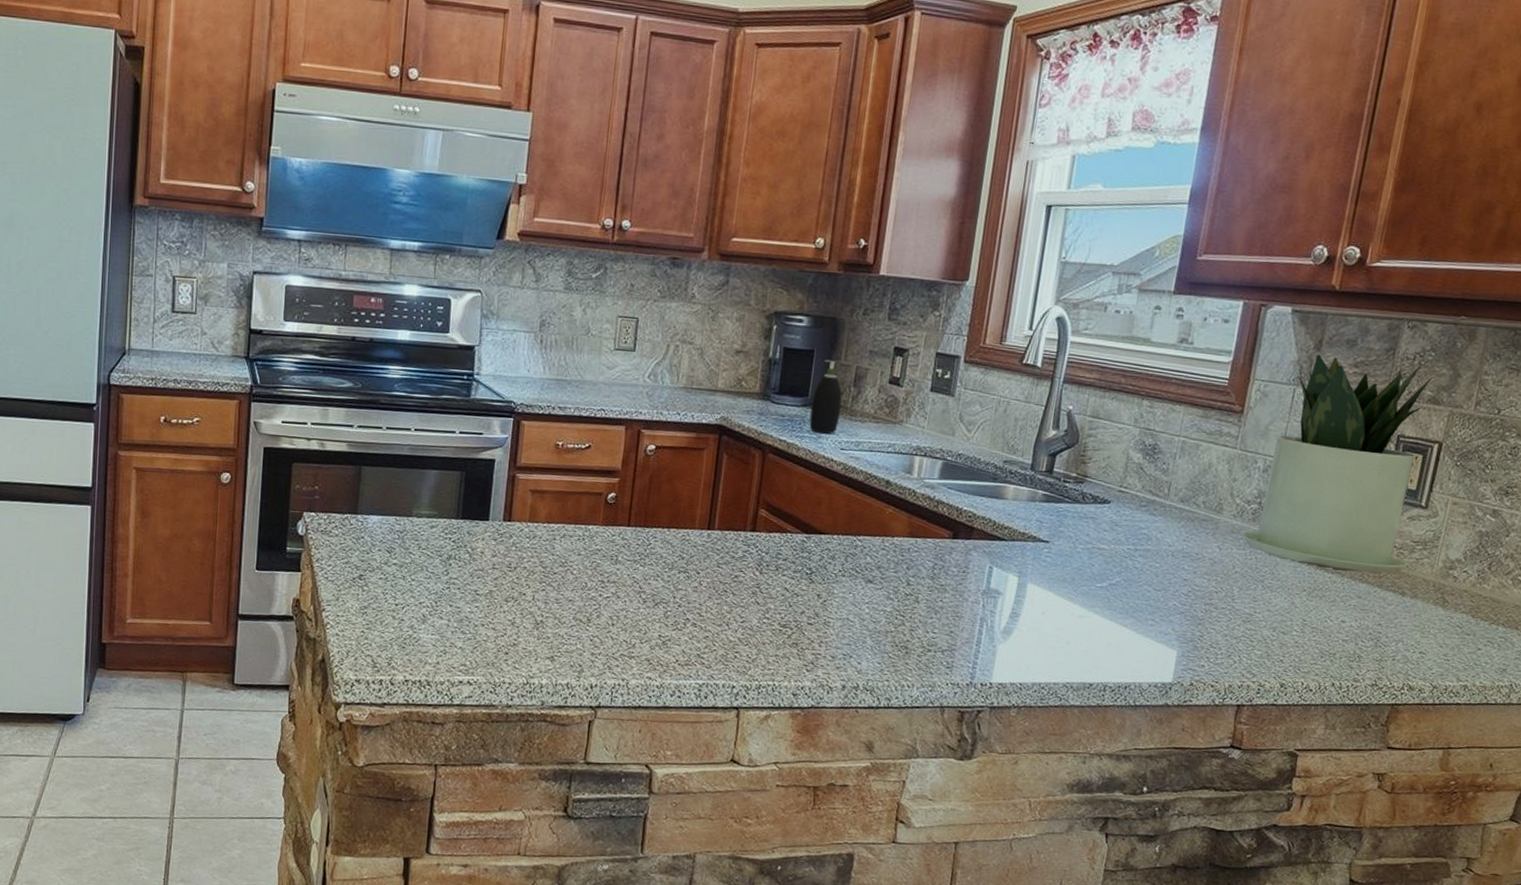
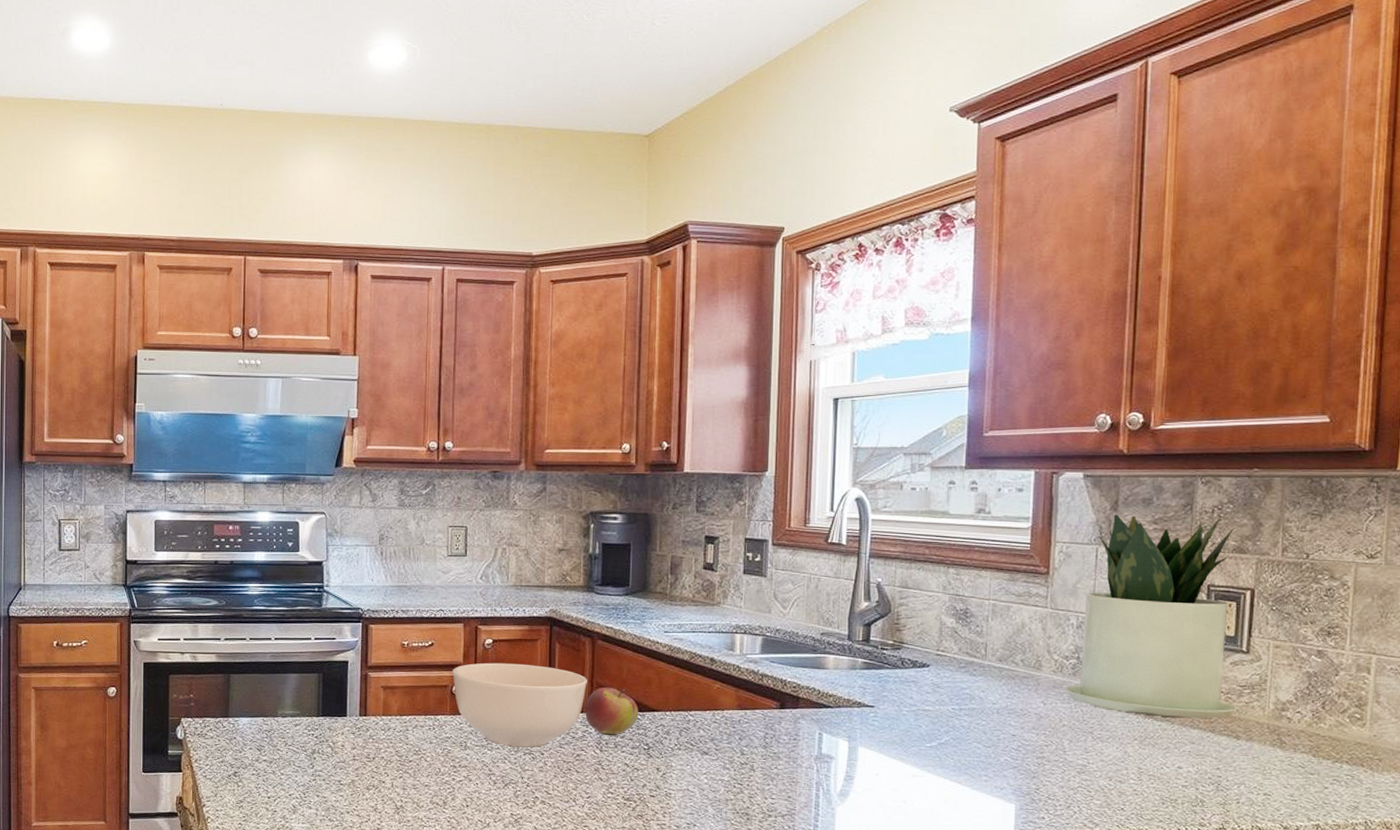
bowl: none [608,470,754,566] -> present [452,662,587,748]
apple: none [747,505,805,558] -> present [585,687,639,736]
soap dispenser: present [809,360,842,434] -> none [633,552,662,619]

